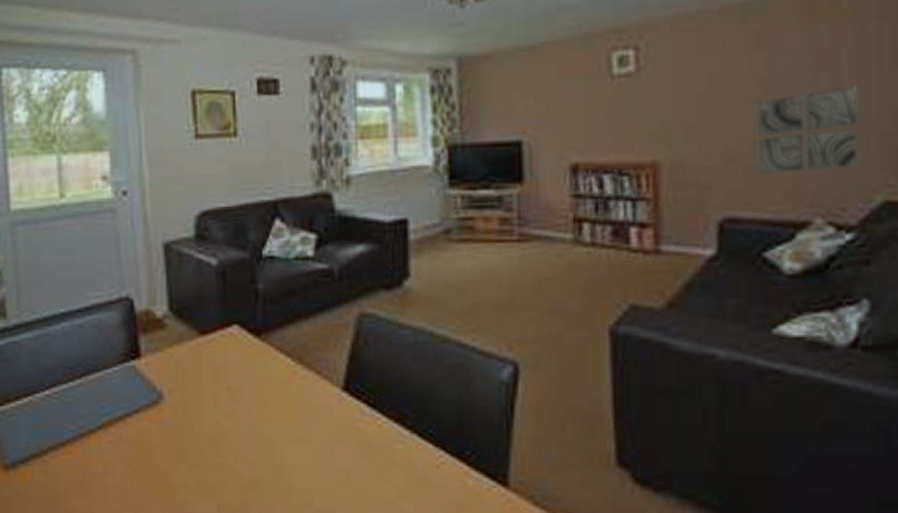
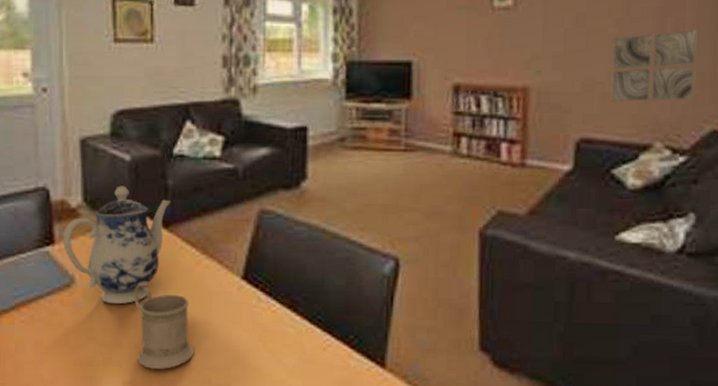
teapot: none [149,292,262,422] -> present [63,186,170,305]
mug: none [226,396,294,493] -> present [134,282,194,370]

